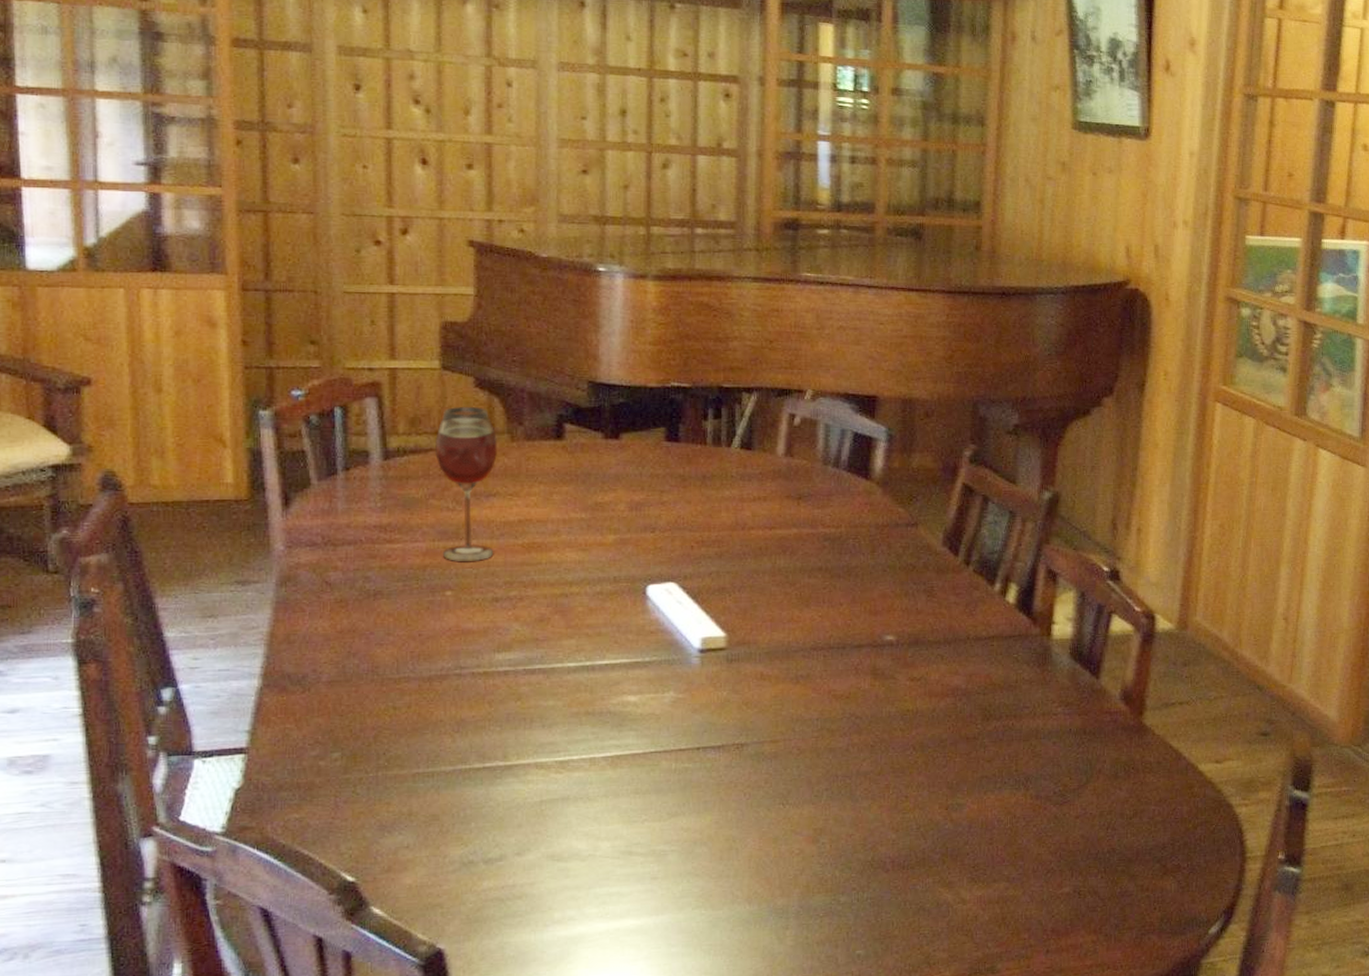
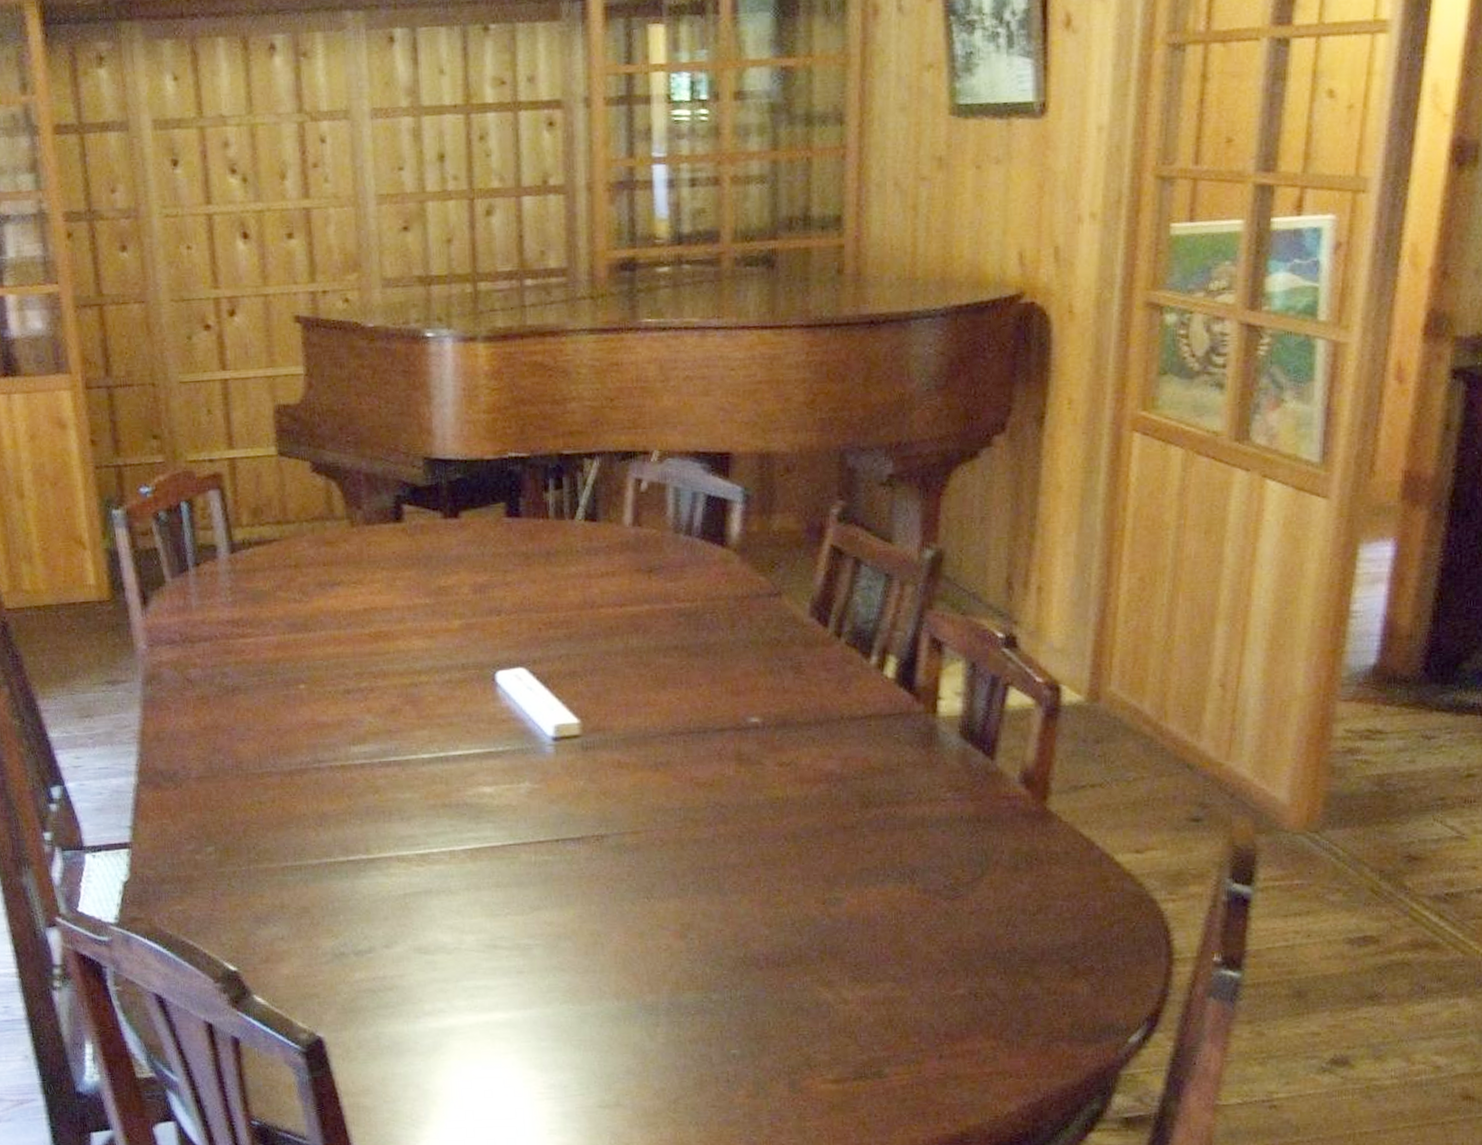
wineglass: present [435,406,497,561] -> none [278,492,343,654]

